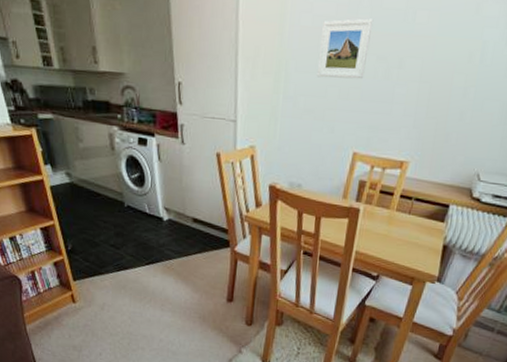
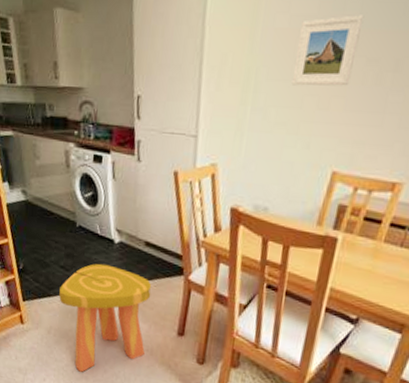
stool: none [111,240,201,344] -> present [59,263,151,372]

